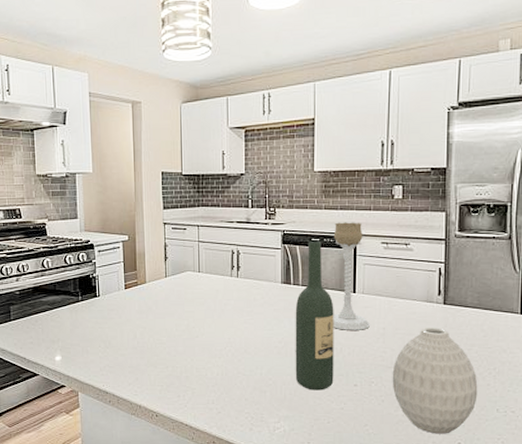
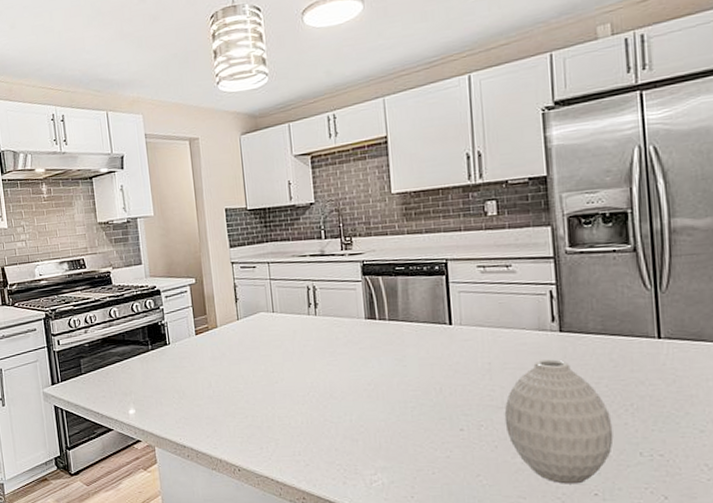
wine bottle: present [295,241,334,390] -> none [383,270,436,437]
candle holder: present [333,222,370,330] -> none [420,245,472,368]

